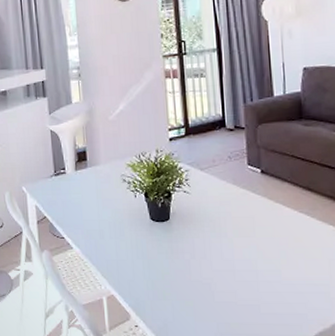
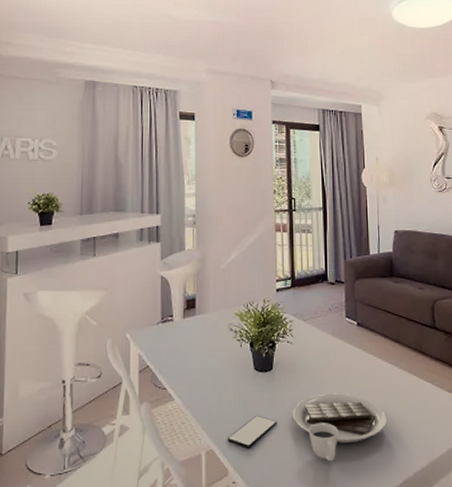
placemat: none [127,243,298,311] -> present [227,393,386,462]

